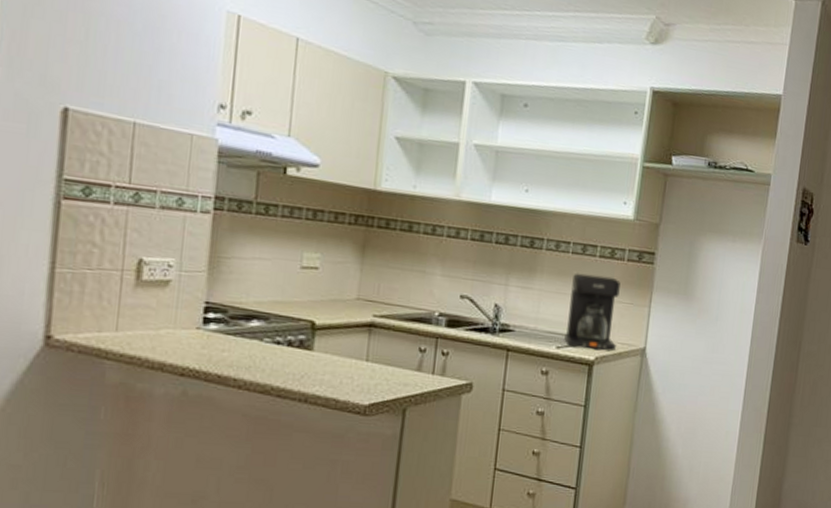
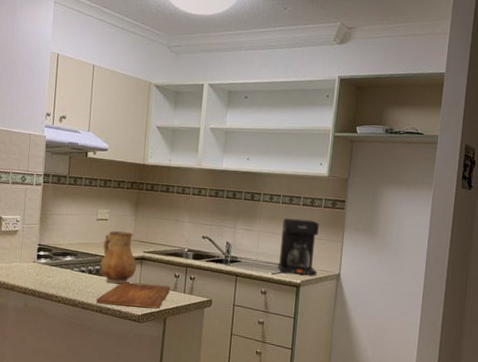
cutting board: none [299,358,414,396] -> present [96,282,171,309]
ceramic pitcher: none [305,284,362,362] -> present [99,230,137,284]

